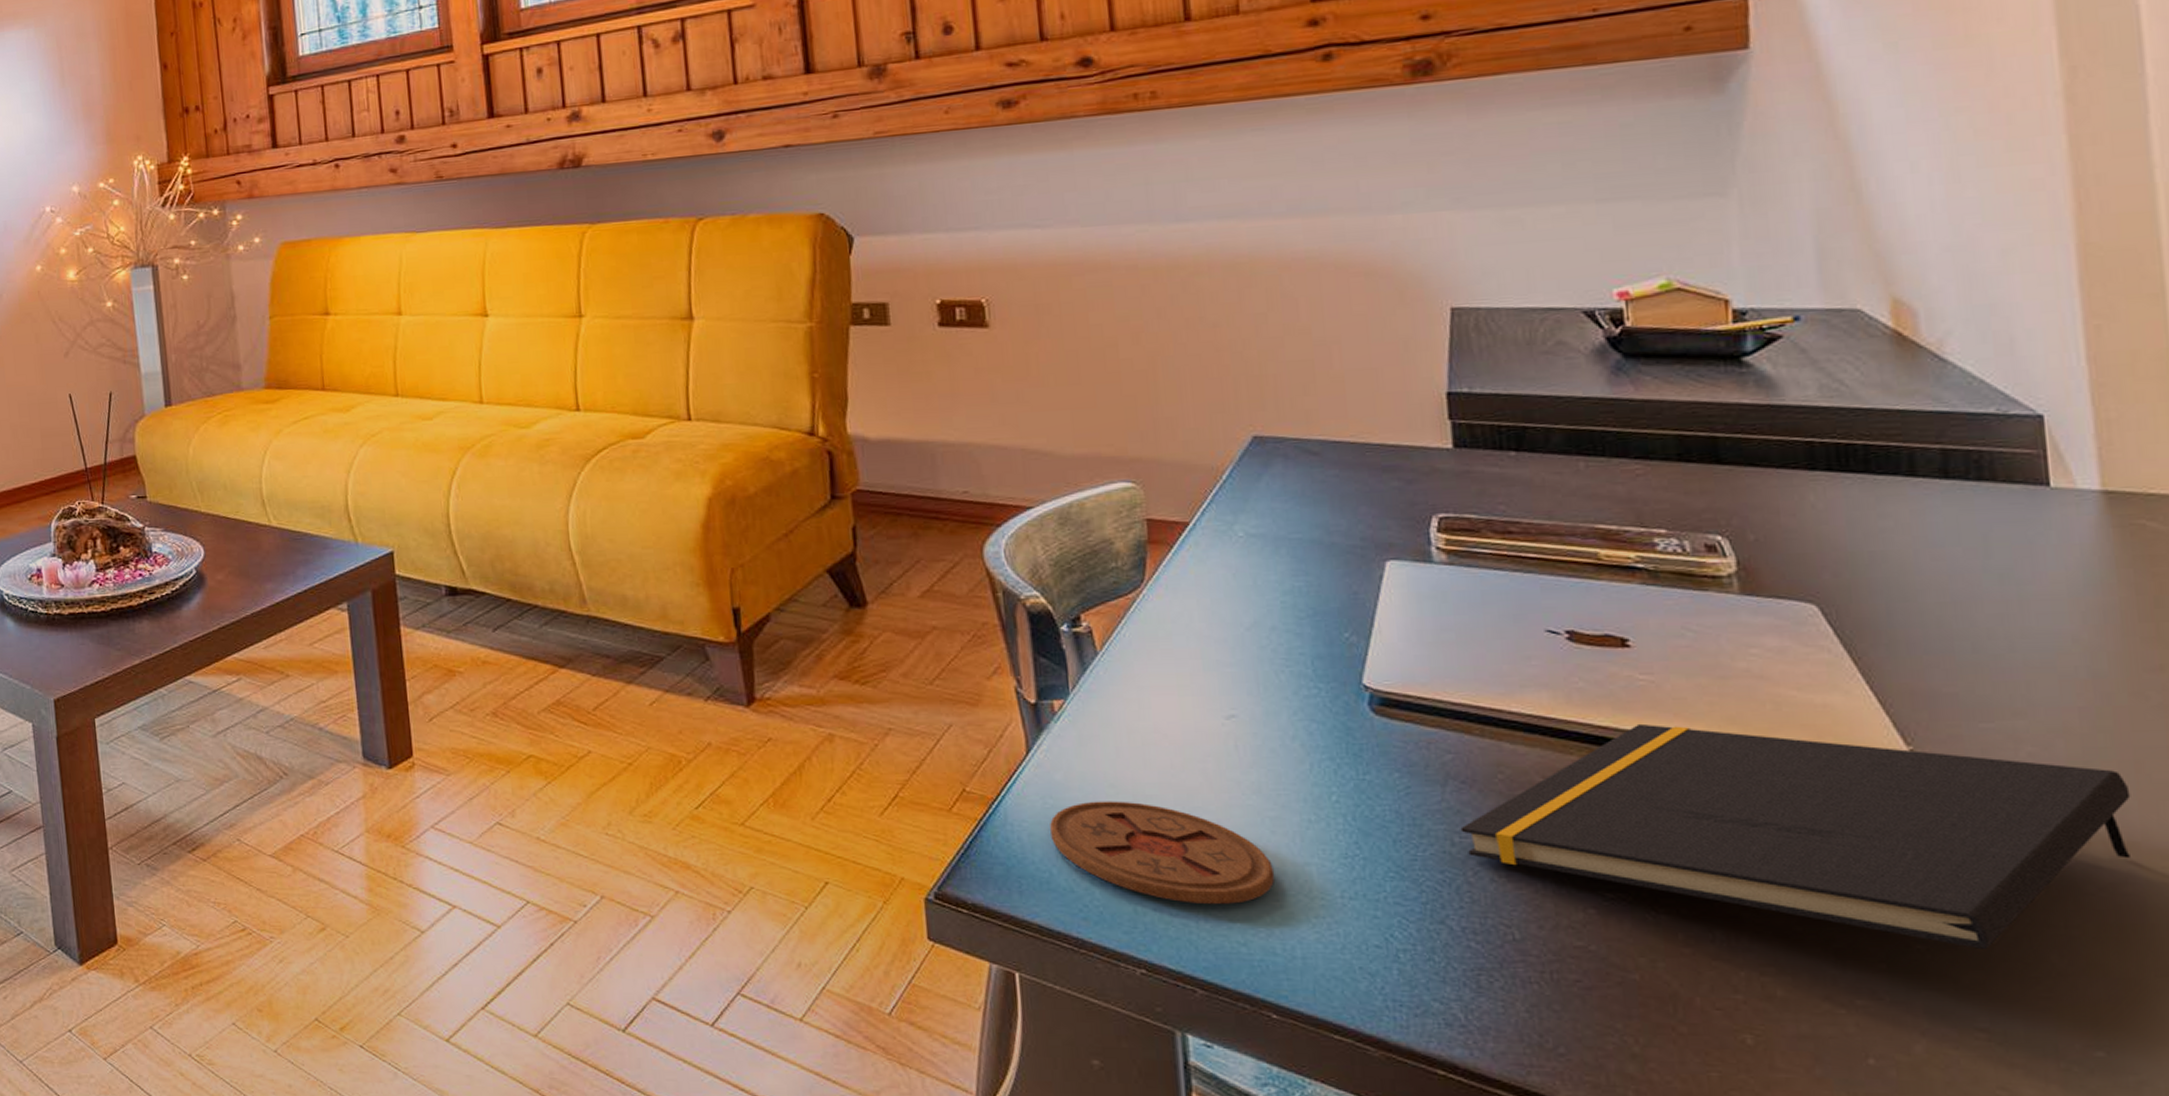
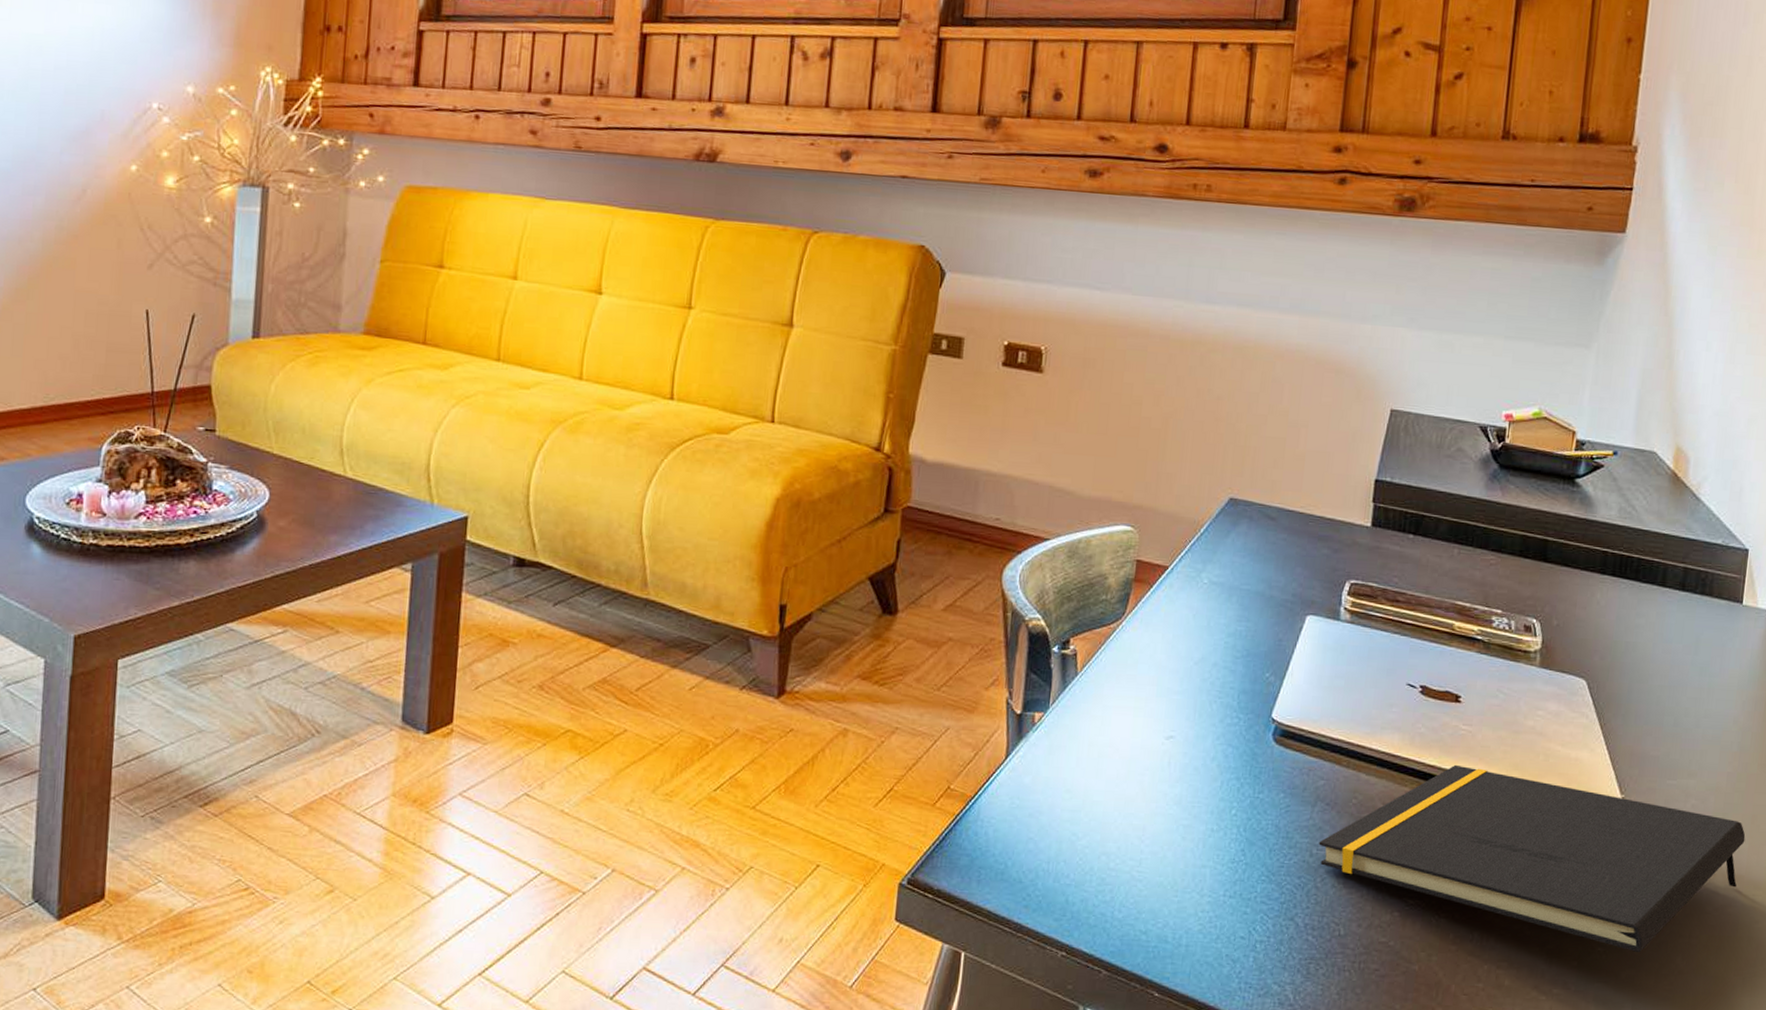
coaster: present [1050,801,1274,905] -> none [1012,803,1178,898]

